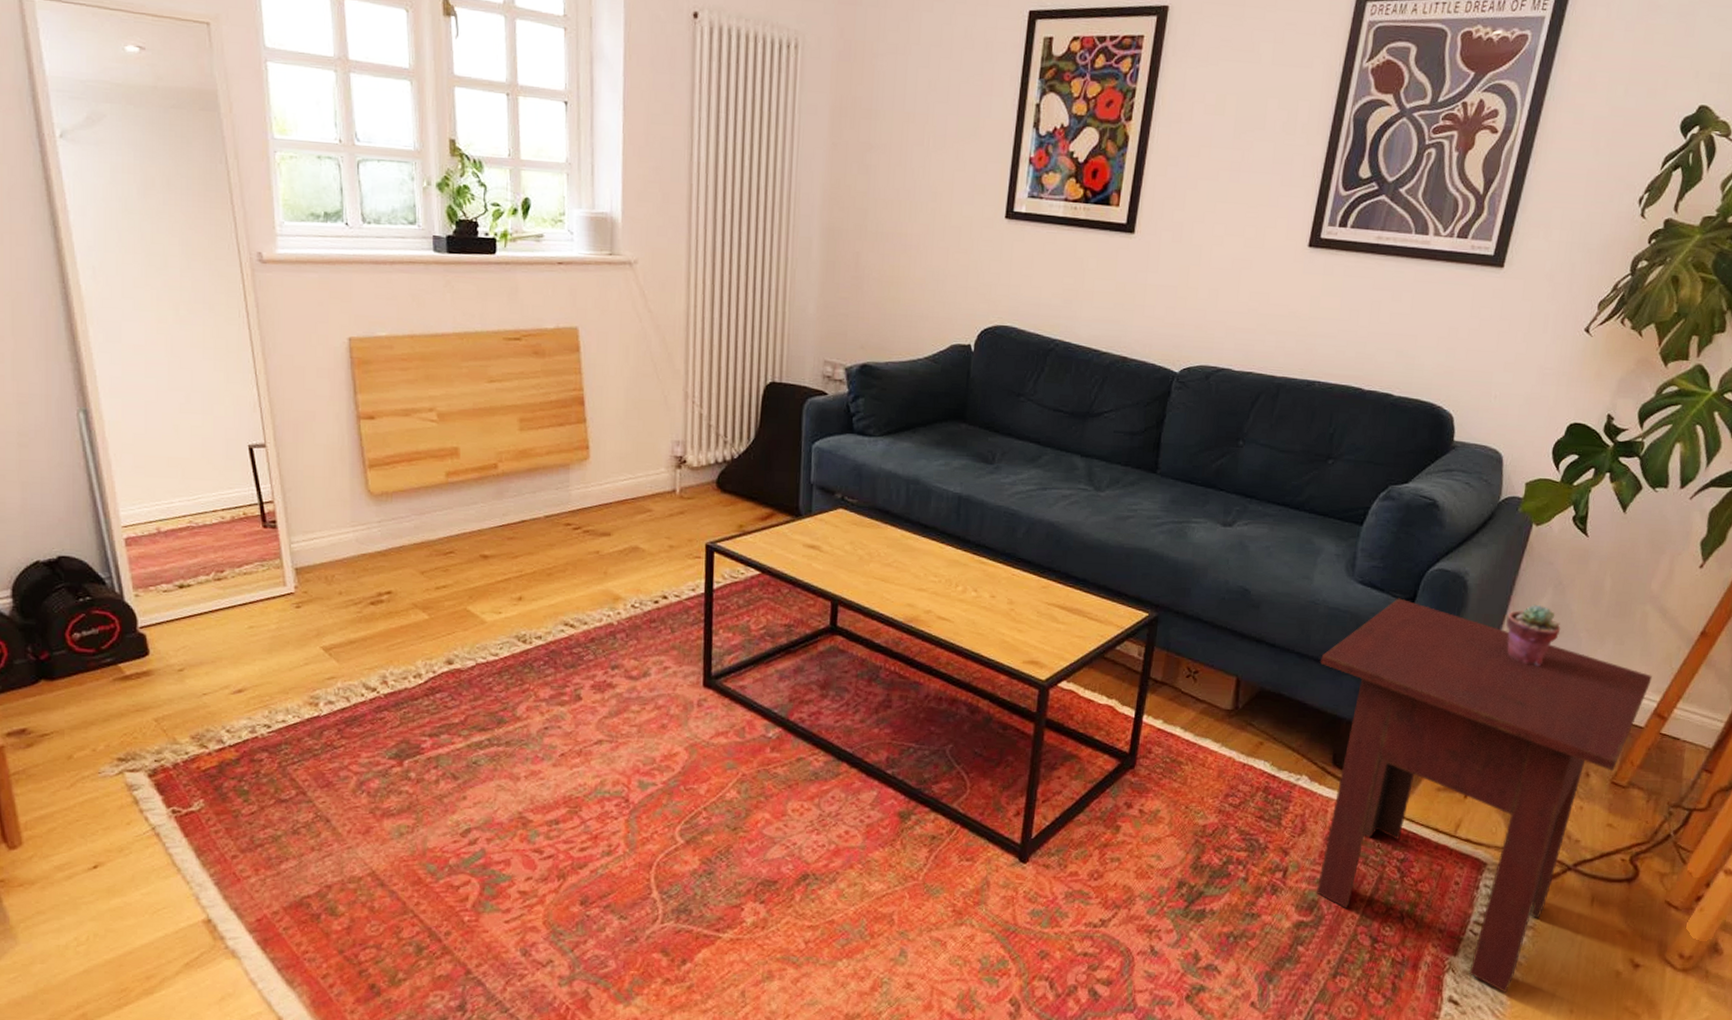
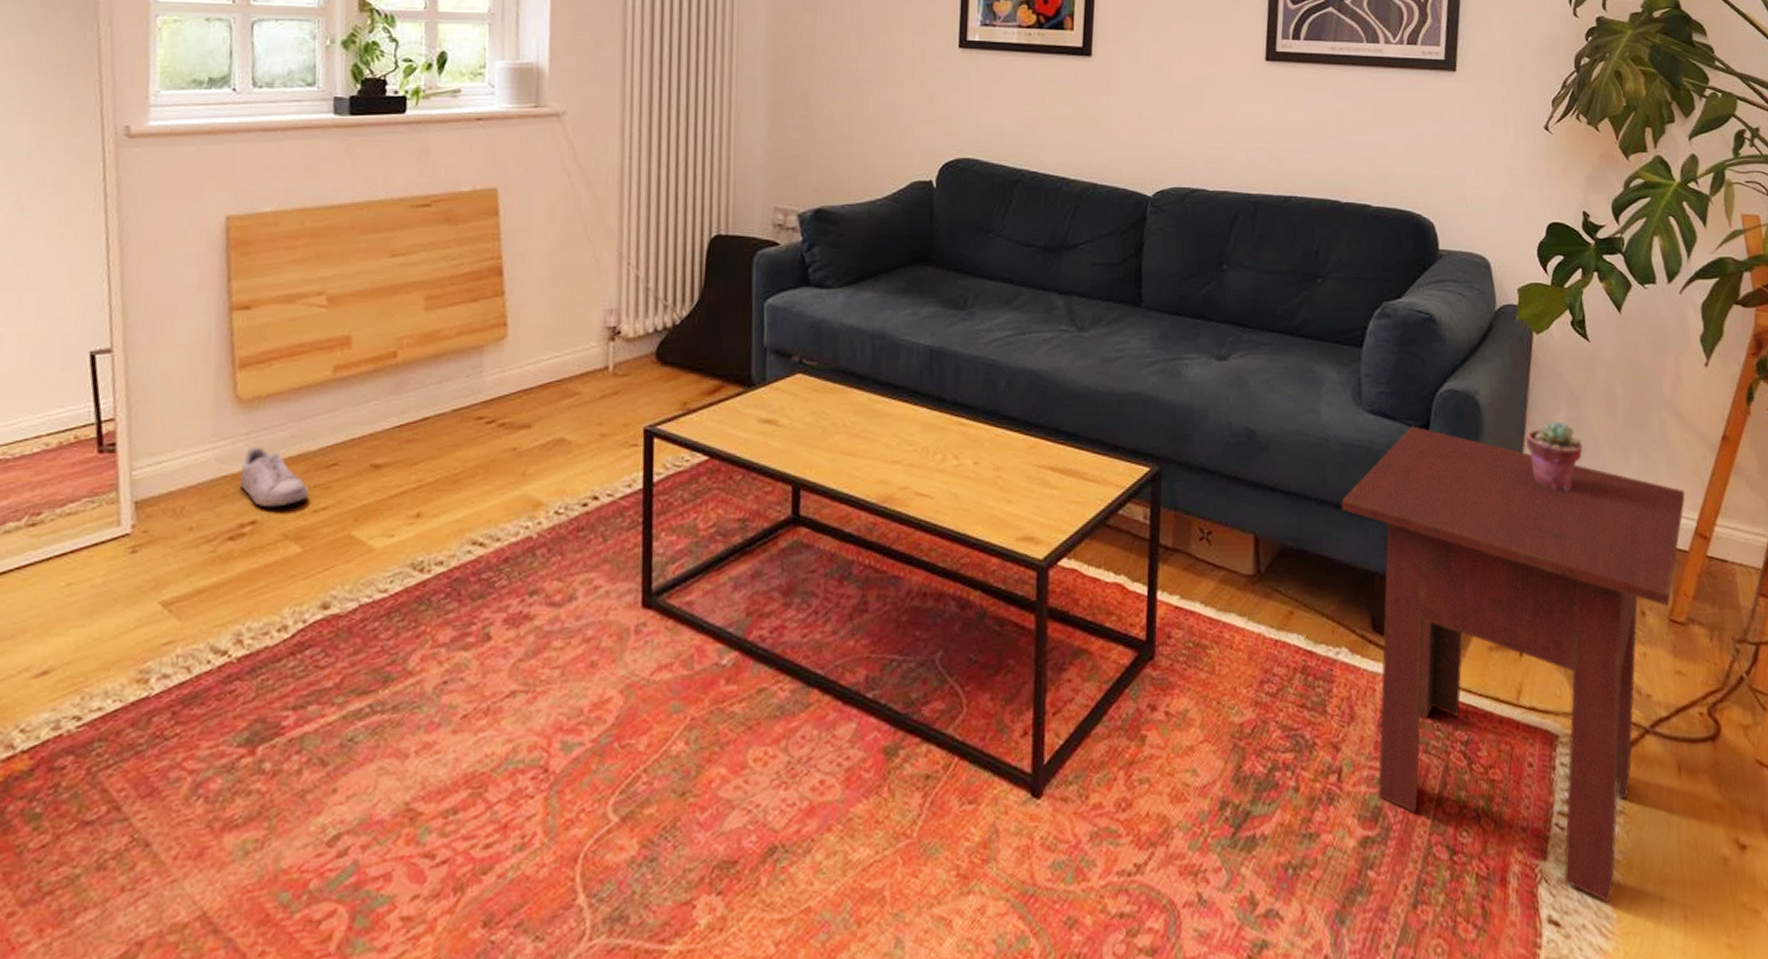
shoe: none [376,533,432,583] -> present [239,448,310,508]

